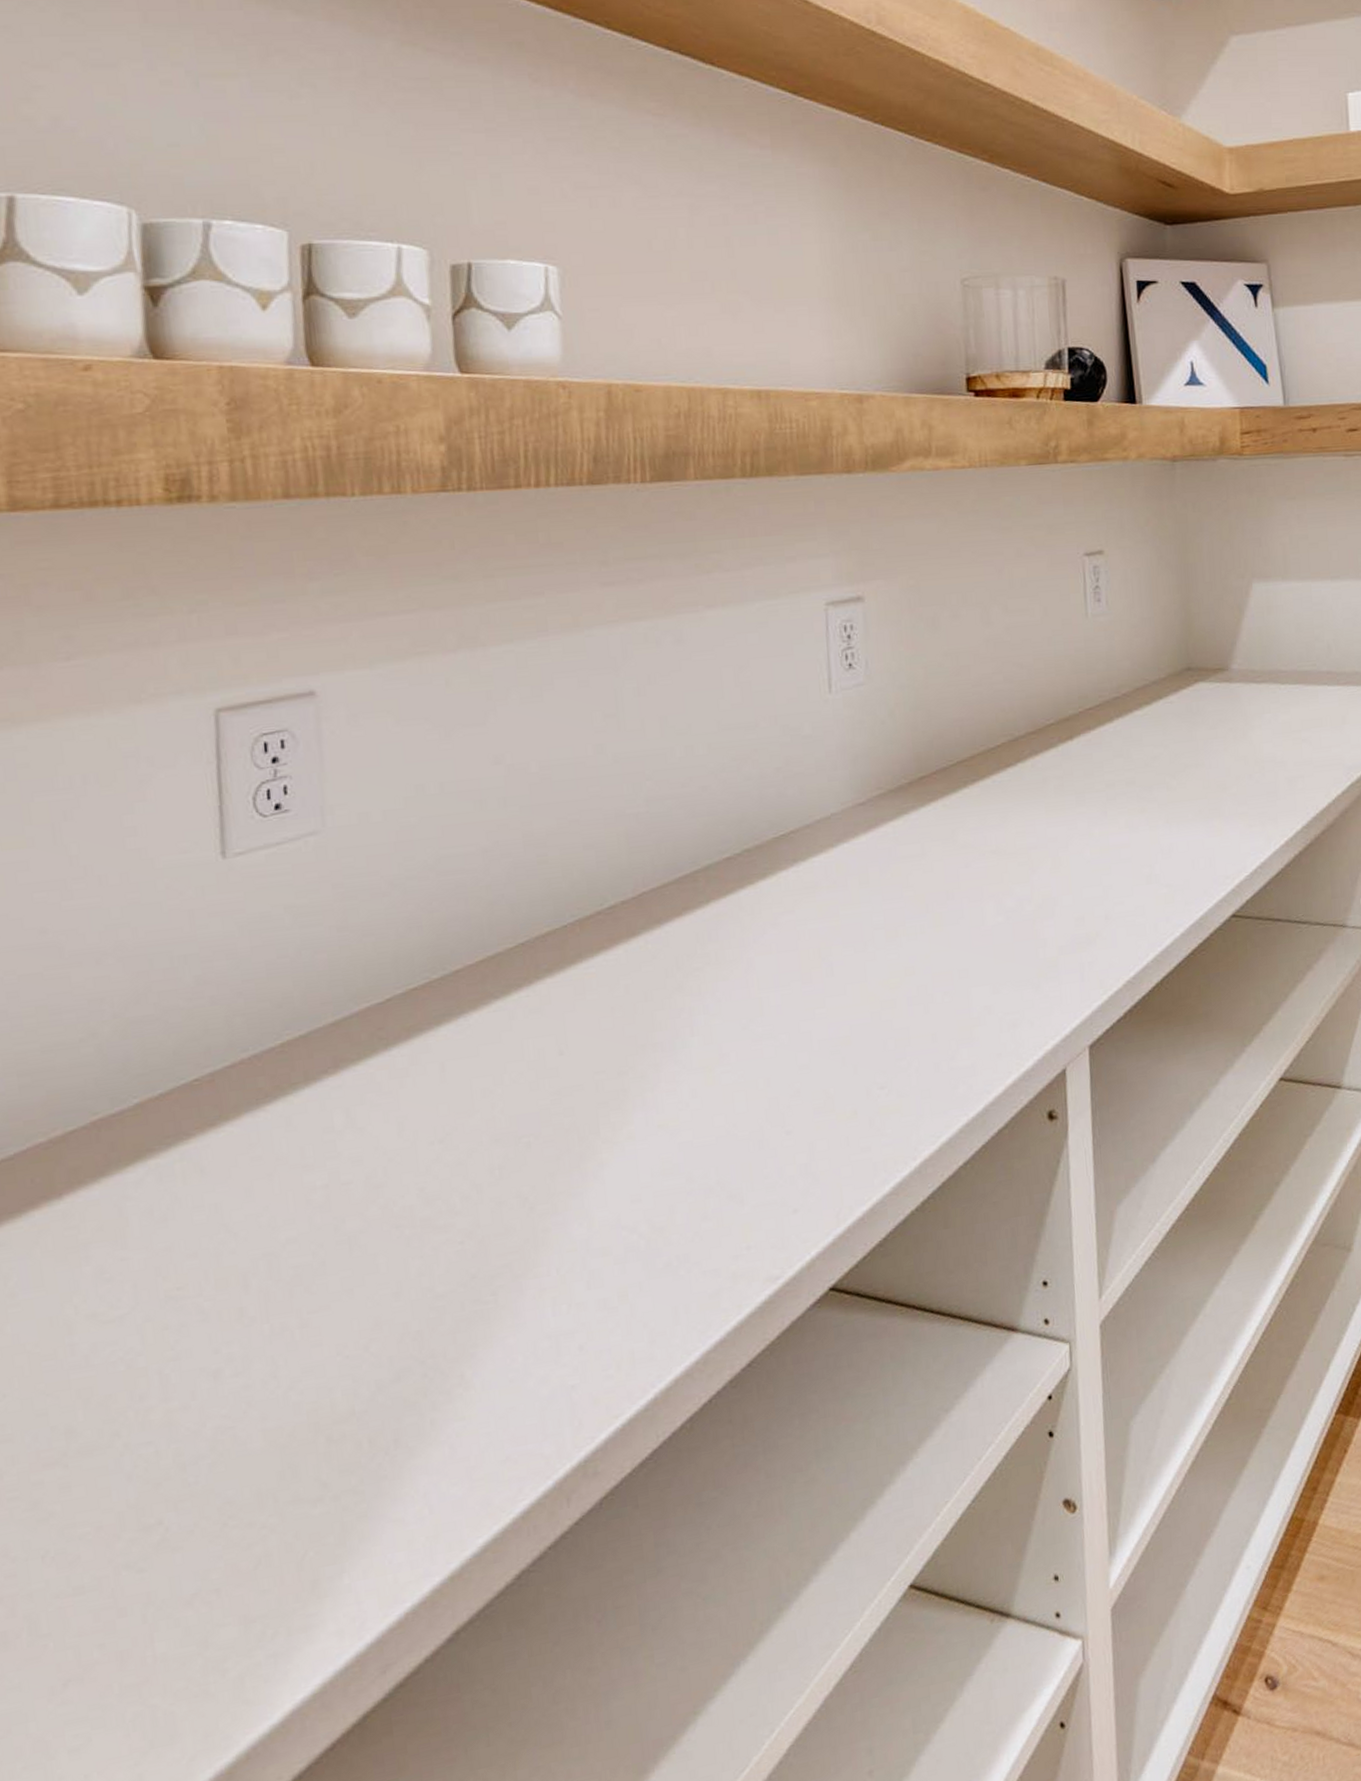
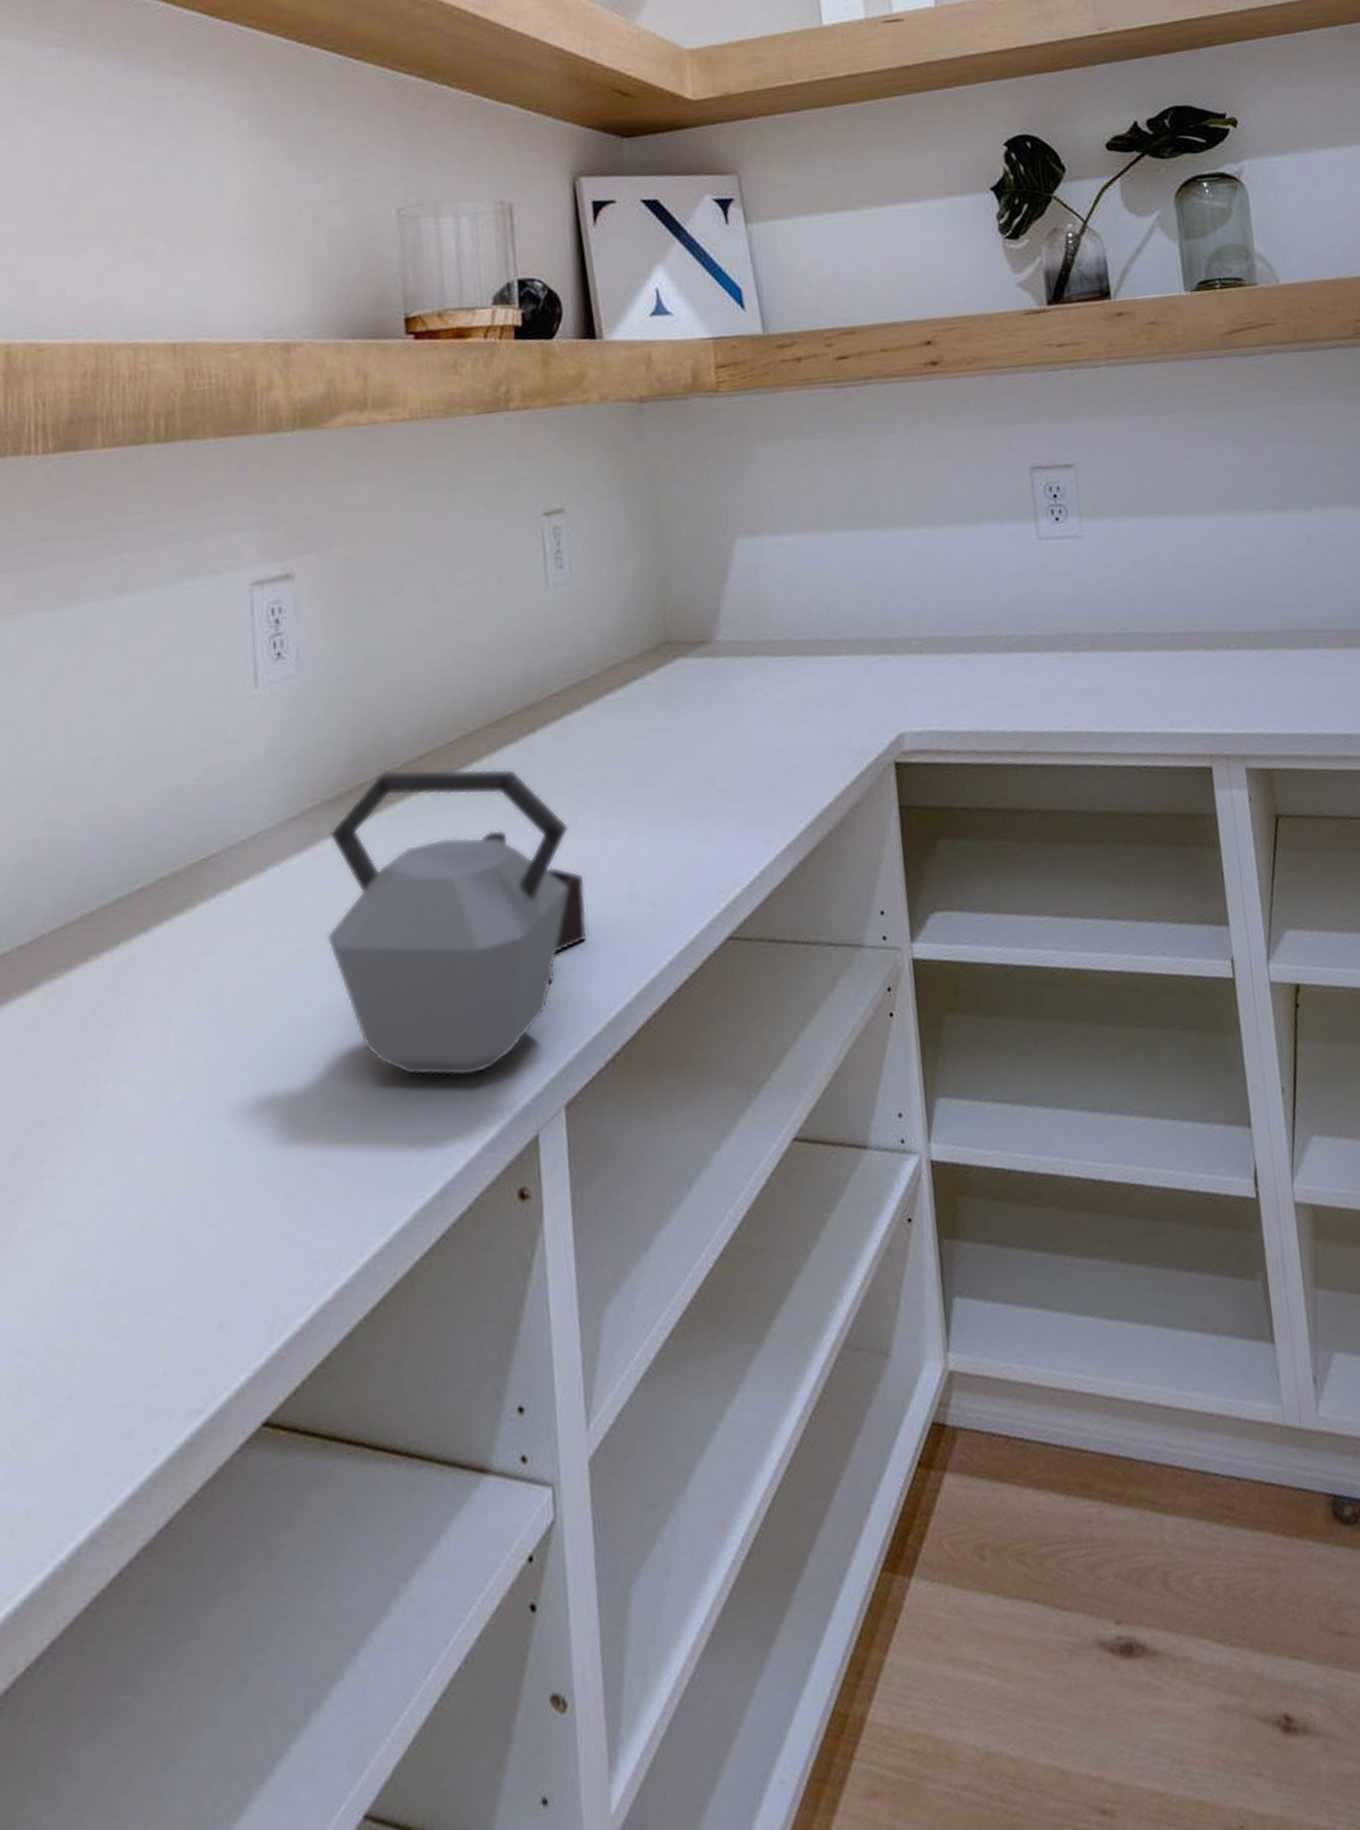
kettle: none [889,766,1113,1020] -> present [327,768,588,1077]

